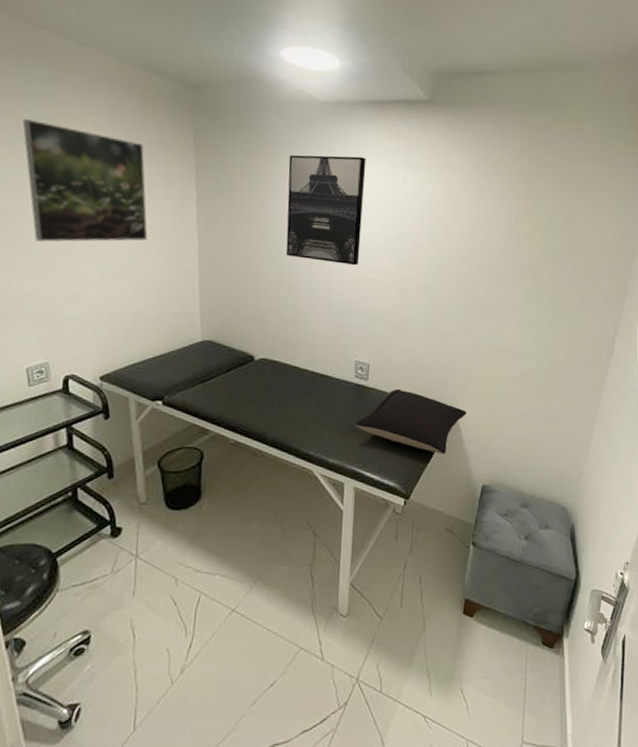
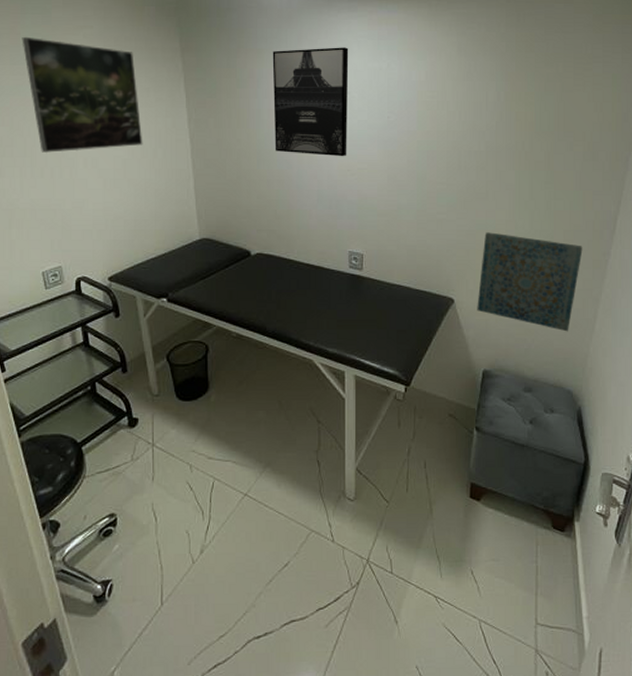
pillow: present [355,388,466,455] -> none [352,277,463,341]
wall art: none [479,348,582,449] -> present [477,232,583,332]

